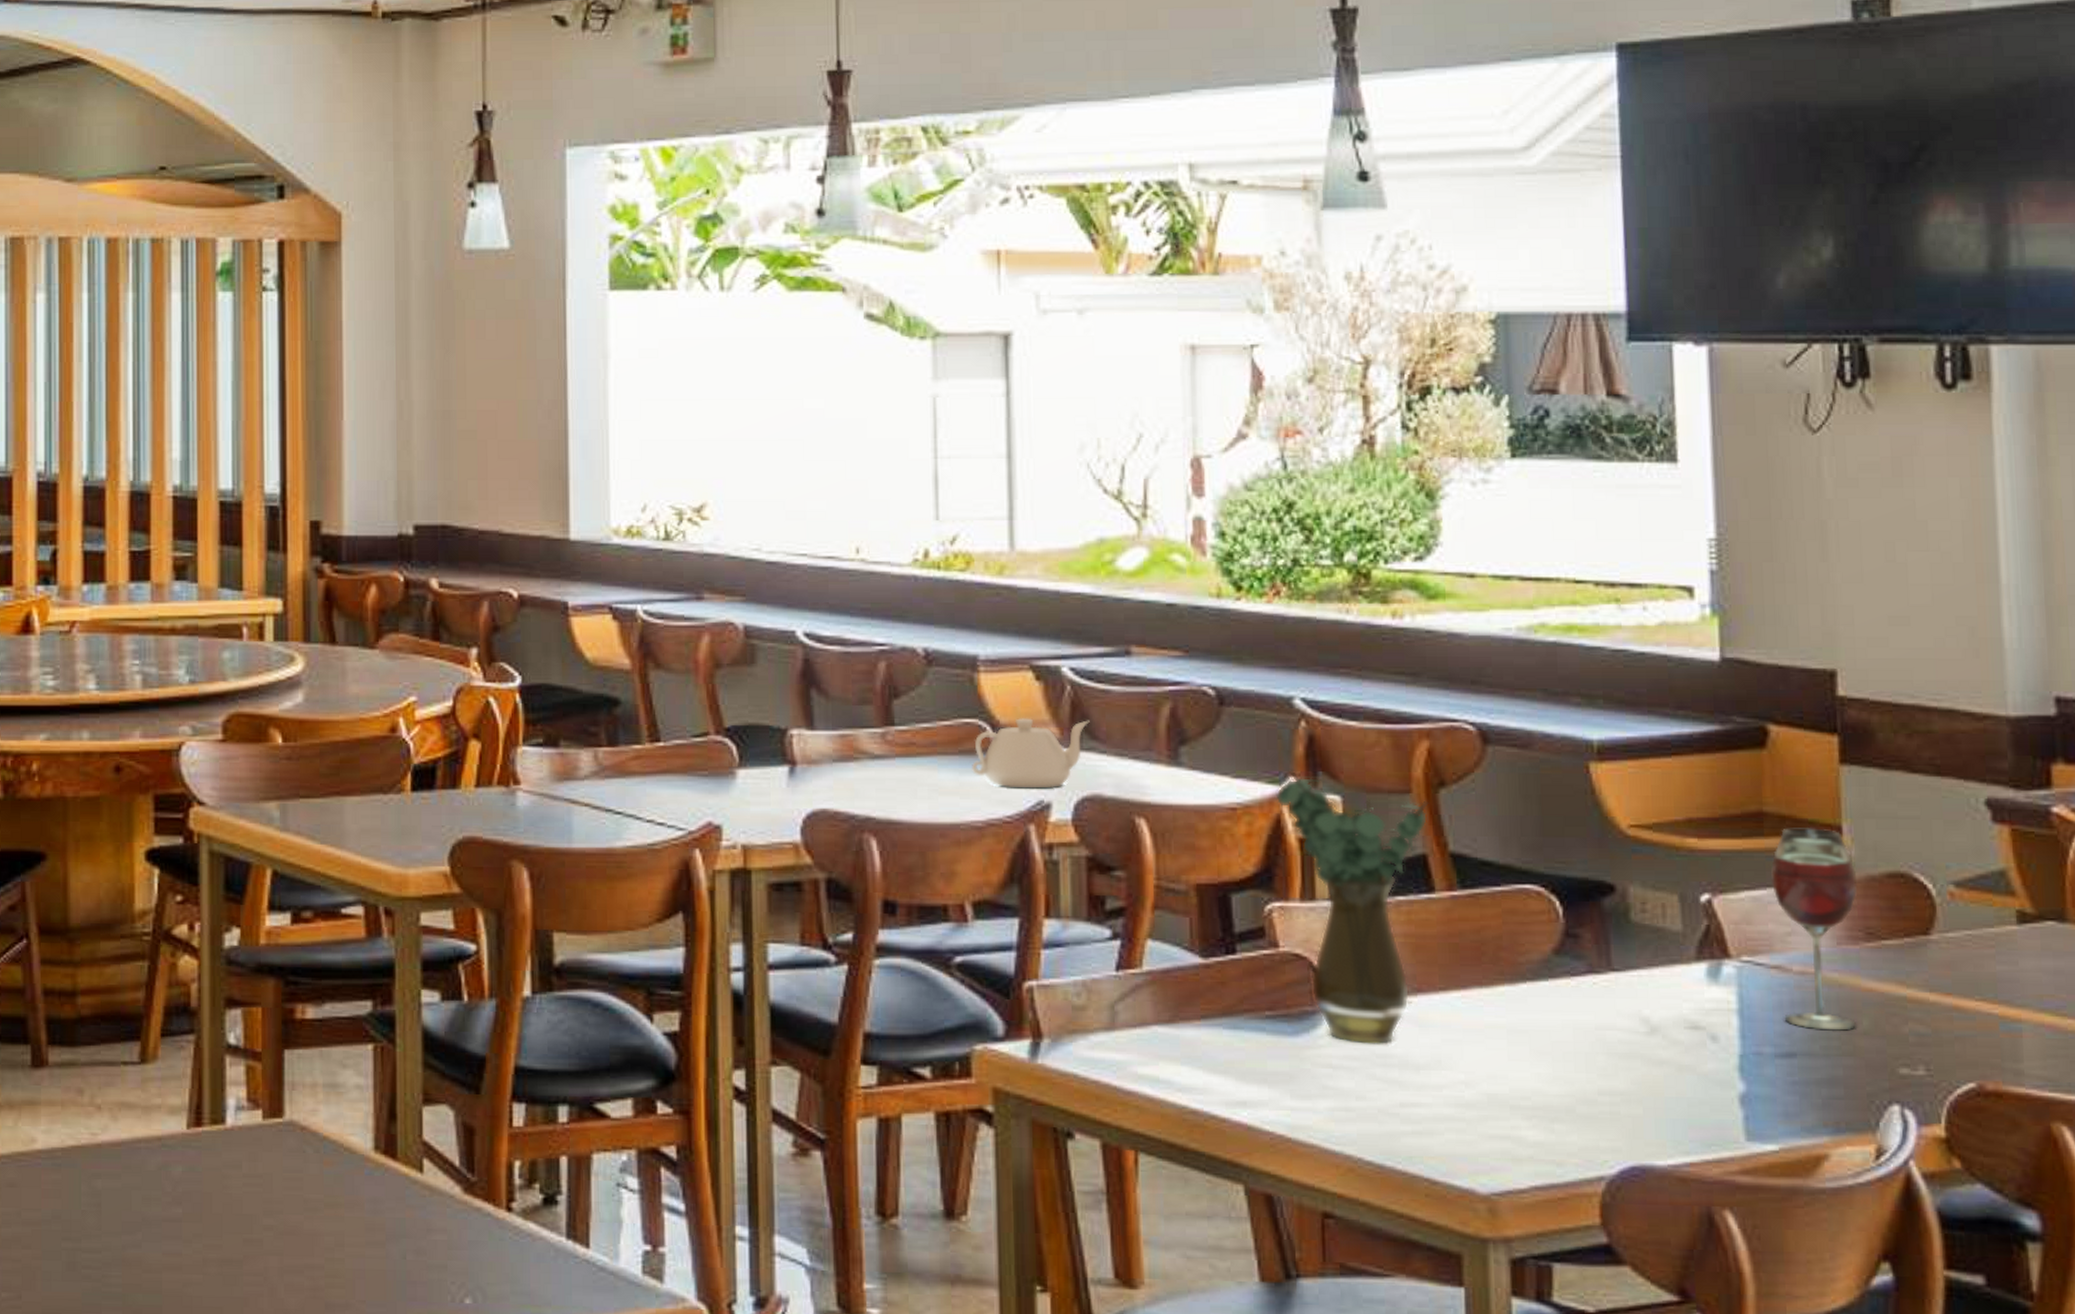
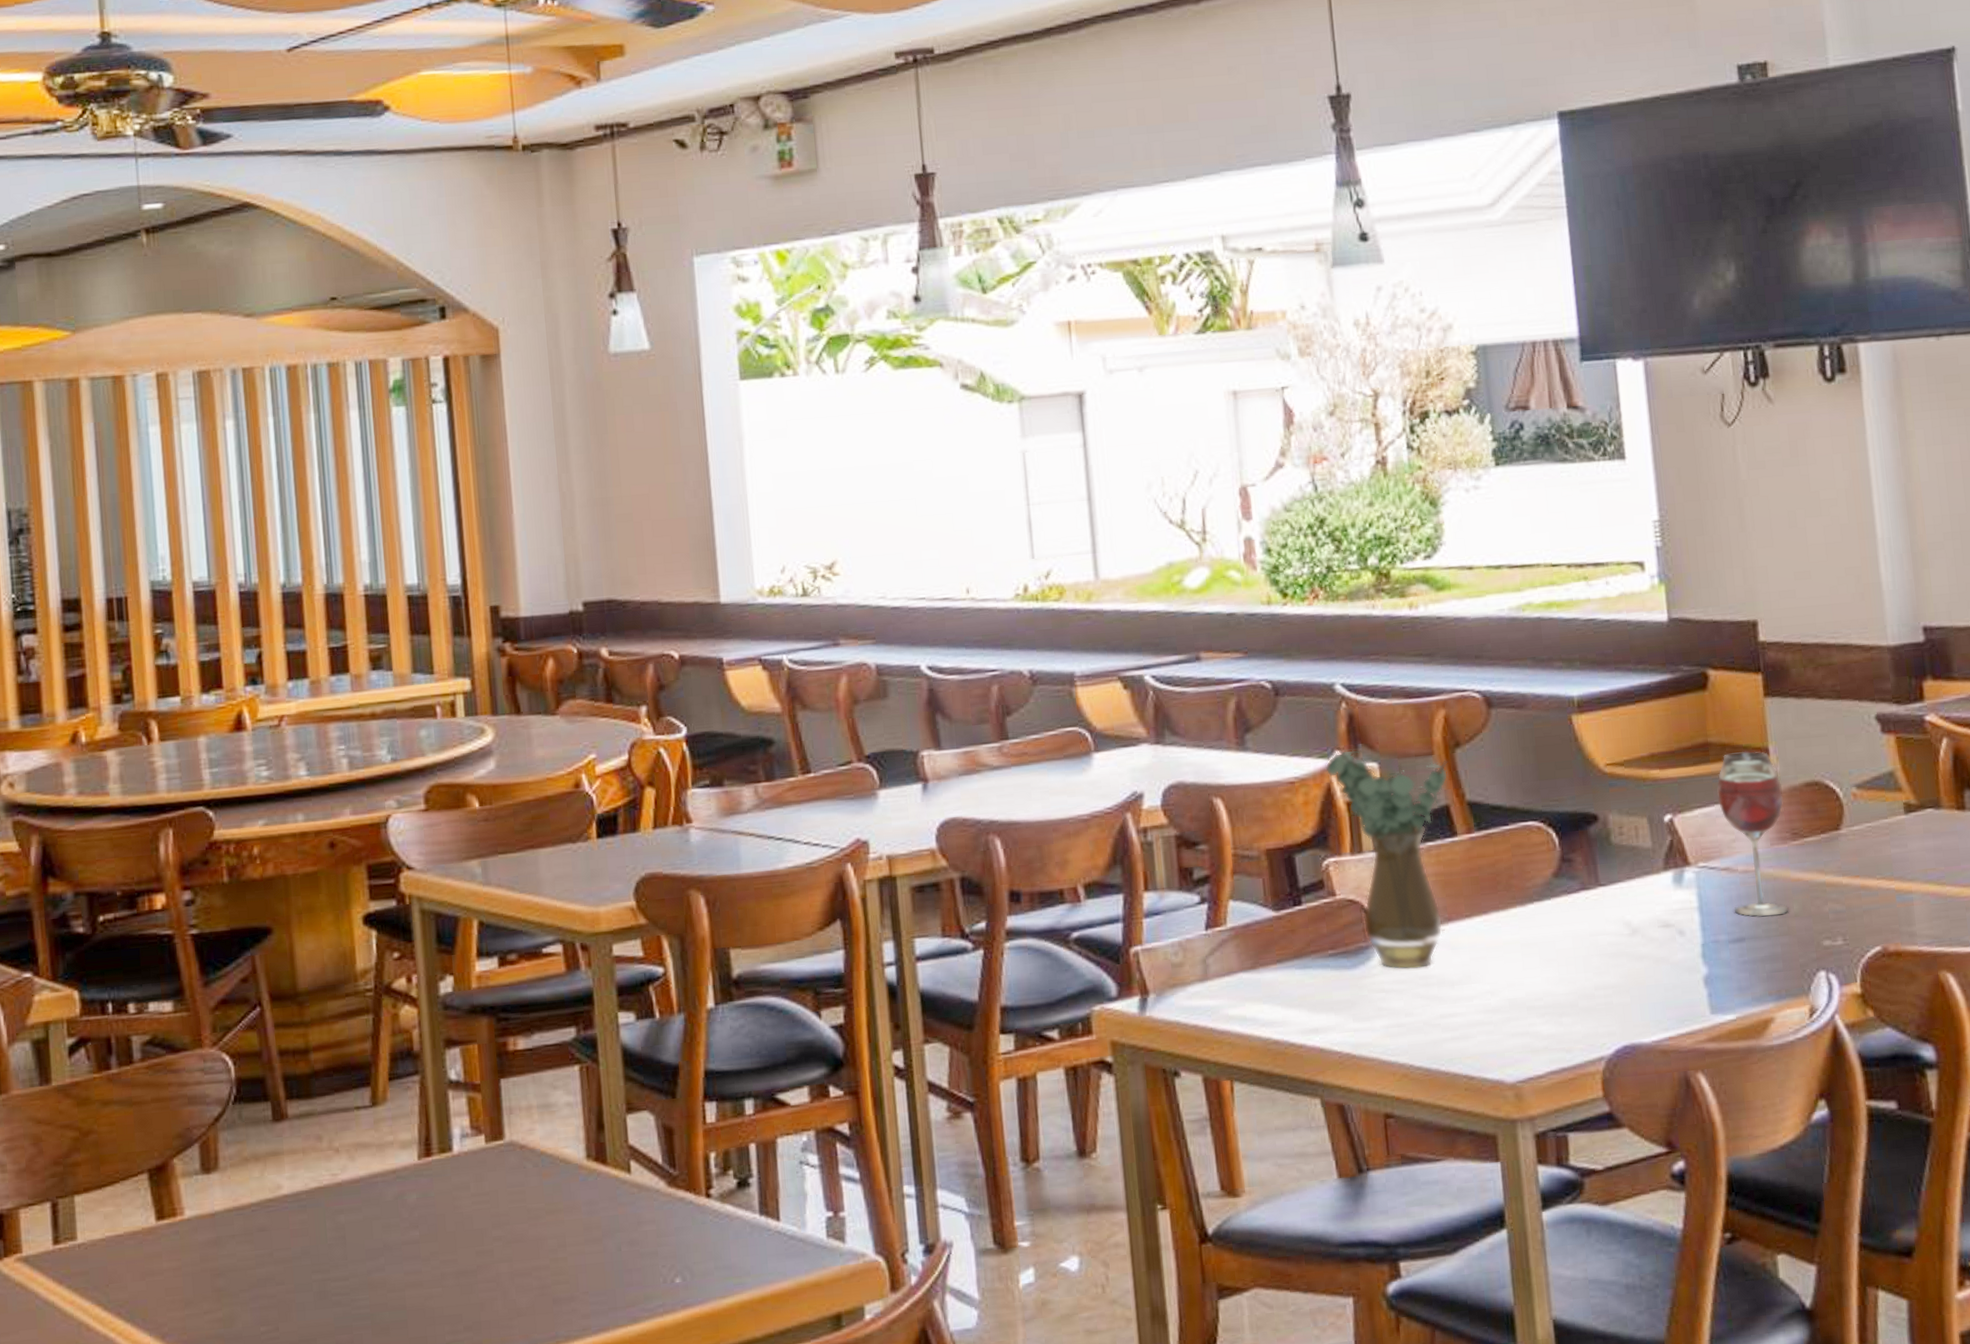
teapot: present [971,718,1090,789] -> none [1075,719,1171,783]

